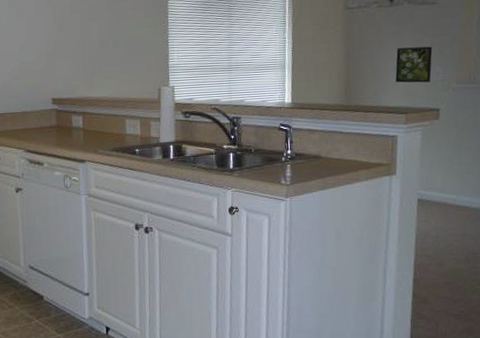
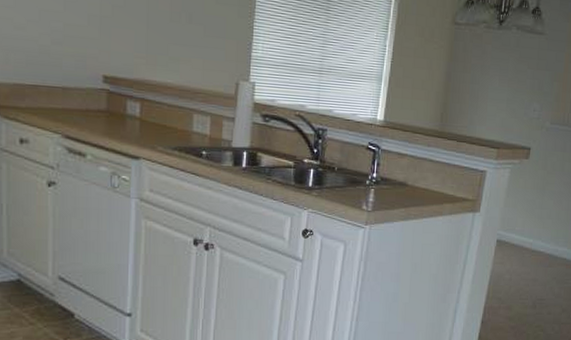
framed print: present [395,46,433,83] -> none [493,77,533,118]

